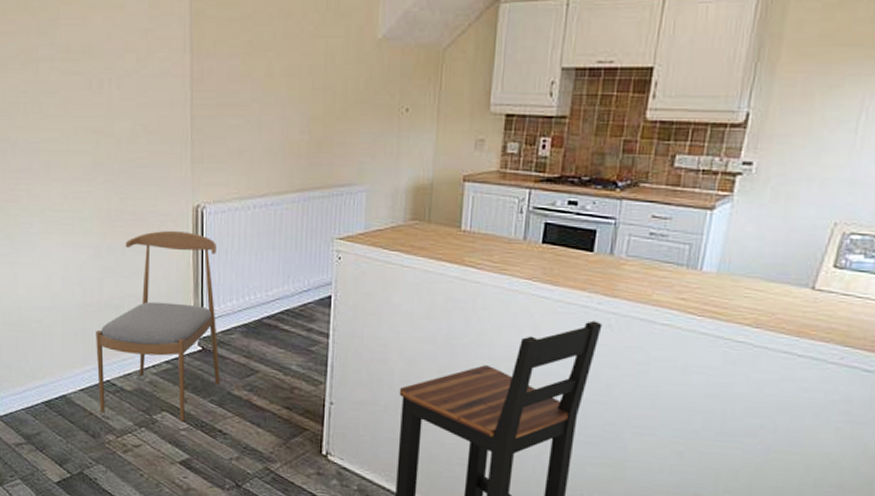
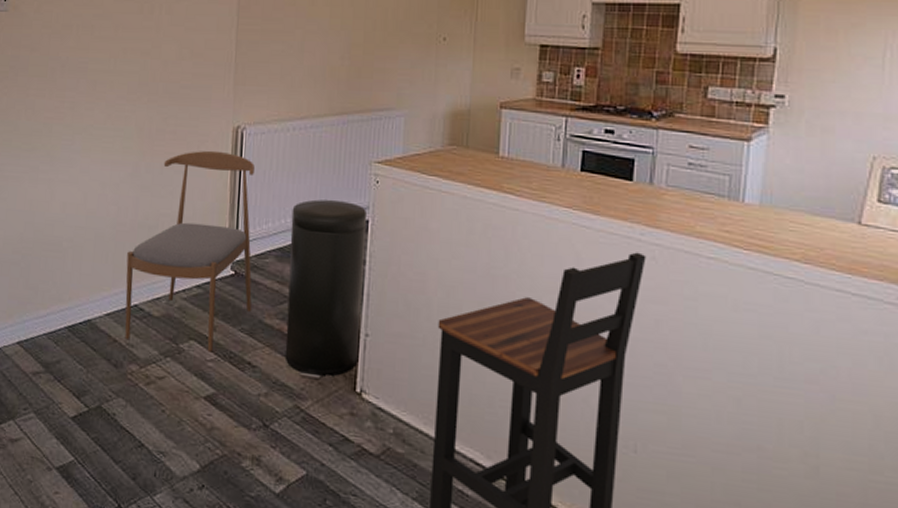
pedal bin: none [254,276,330,443] -> present [285,199,368,379]

